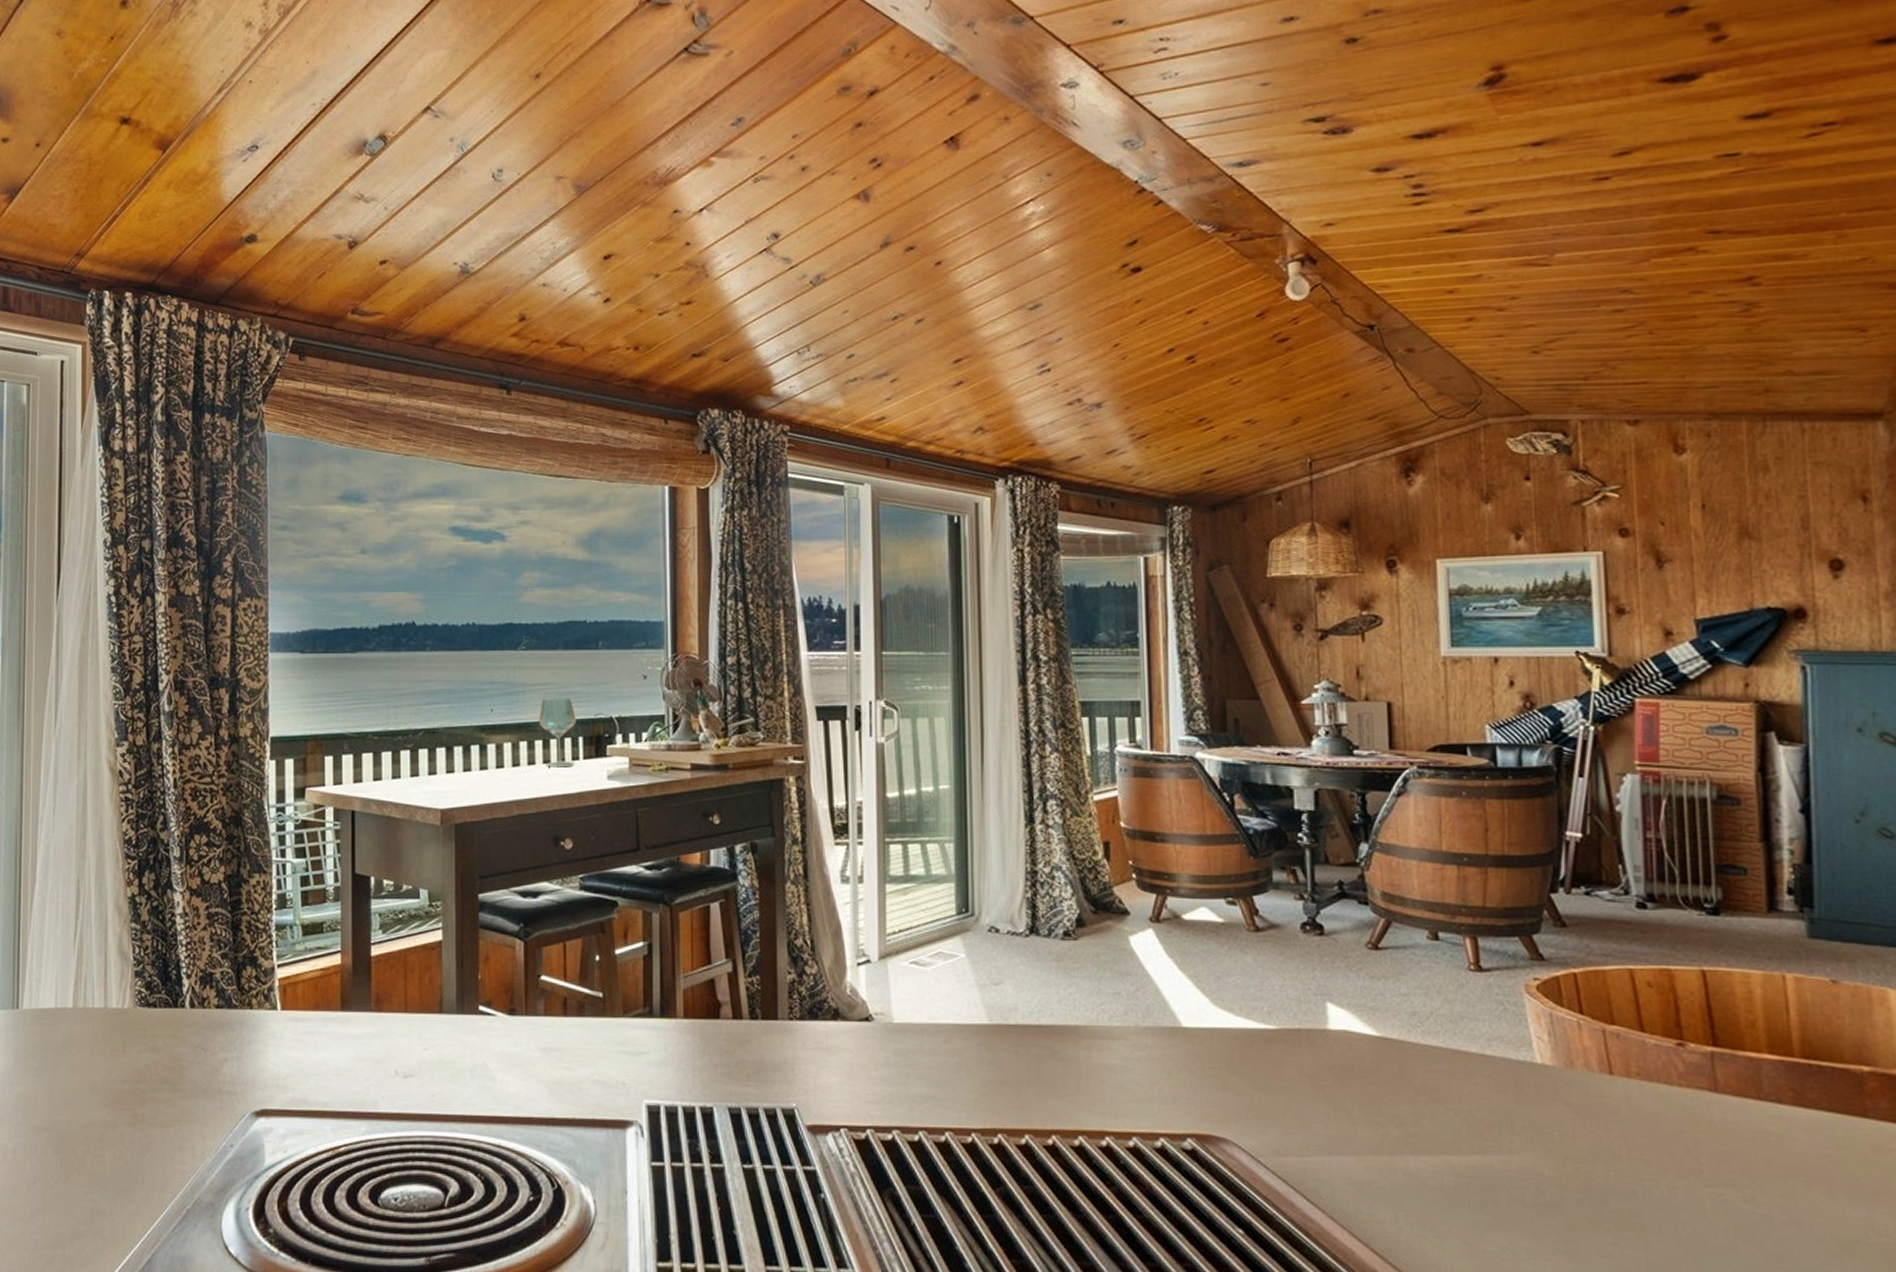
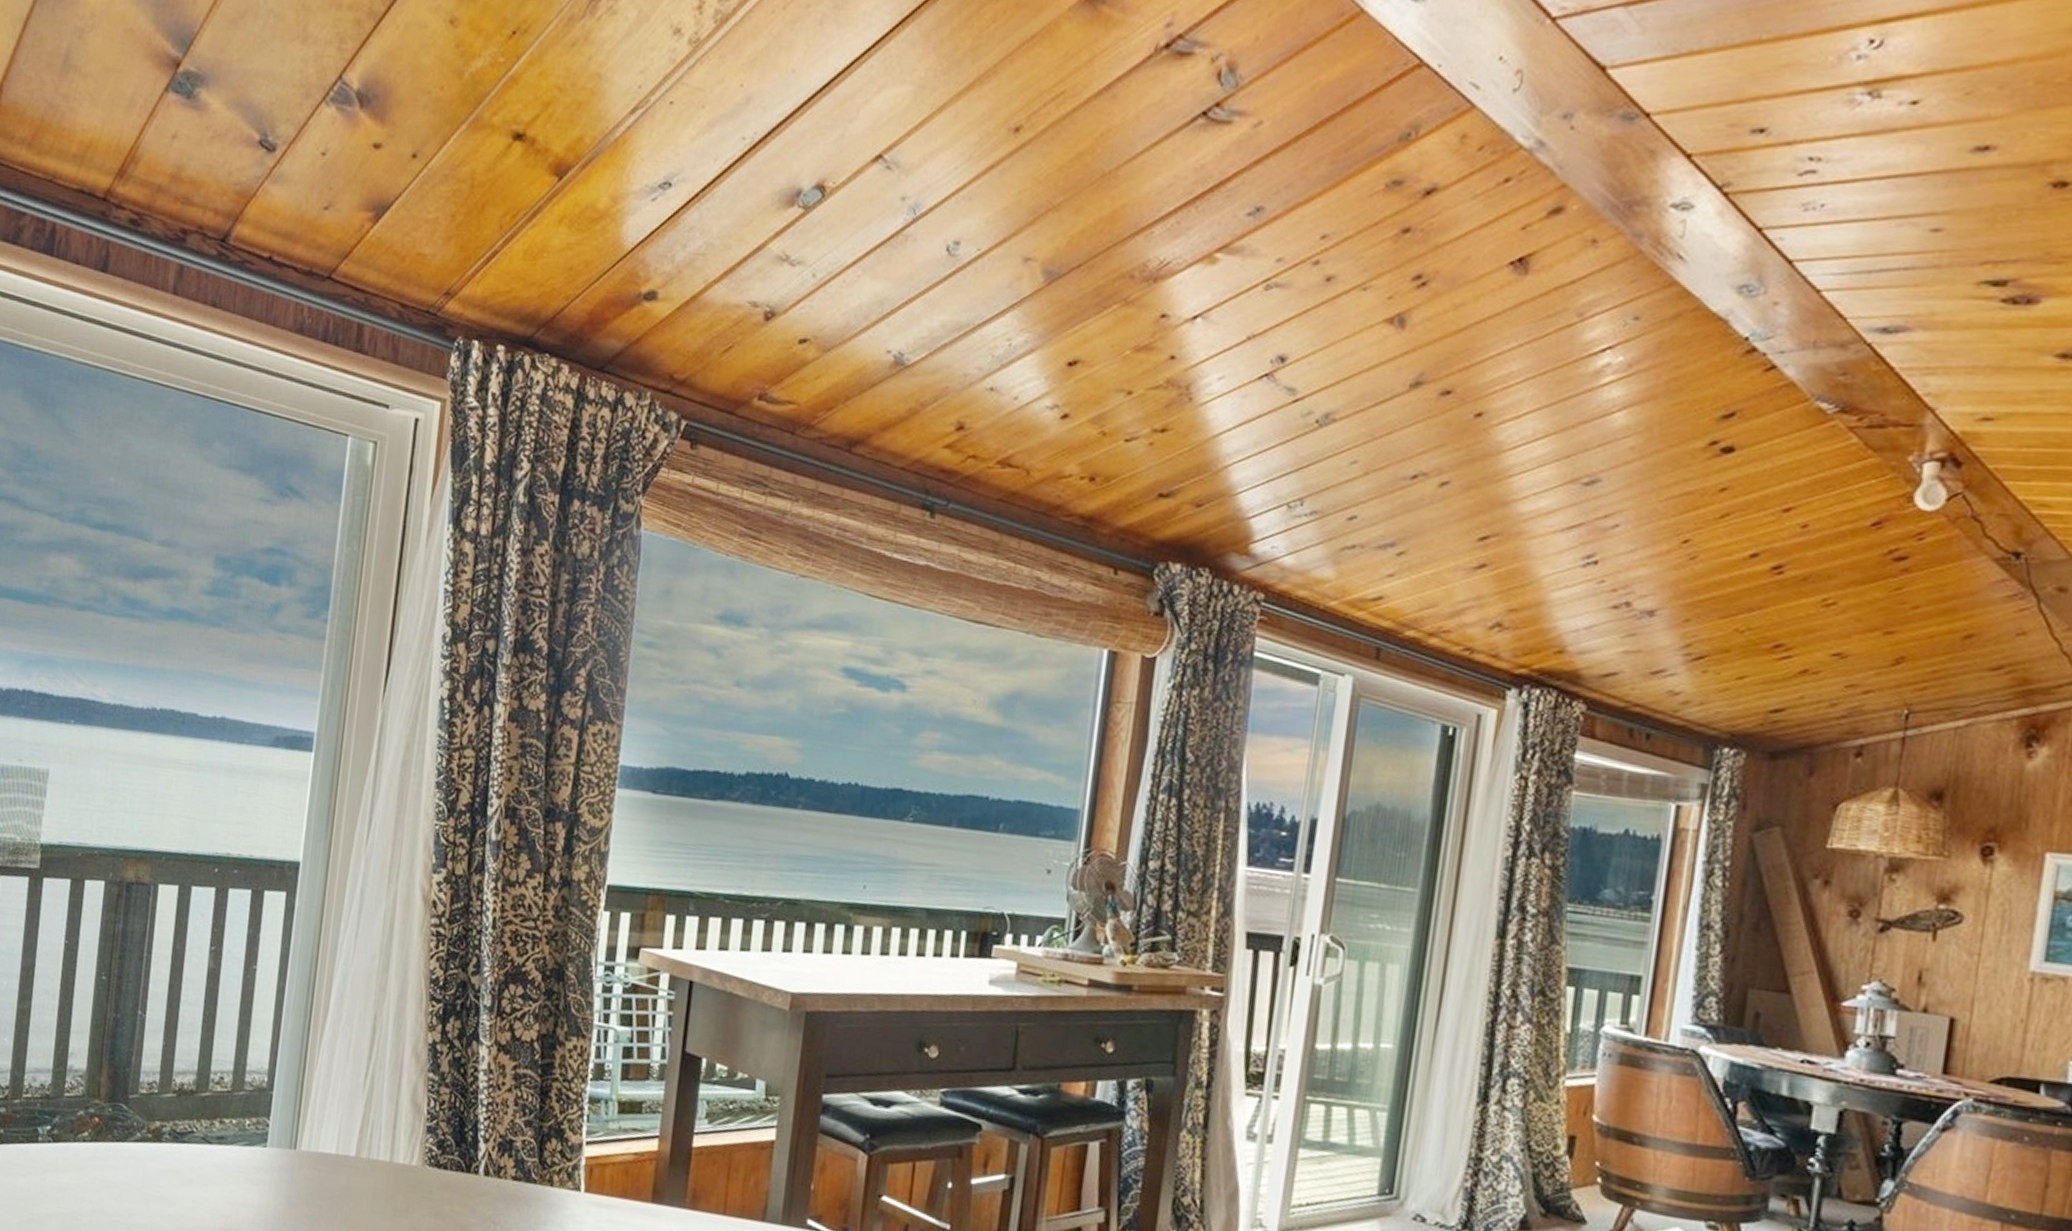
wine glass: present [539,698,576,768] -> none [917,882,962,964]

